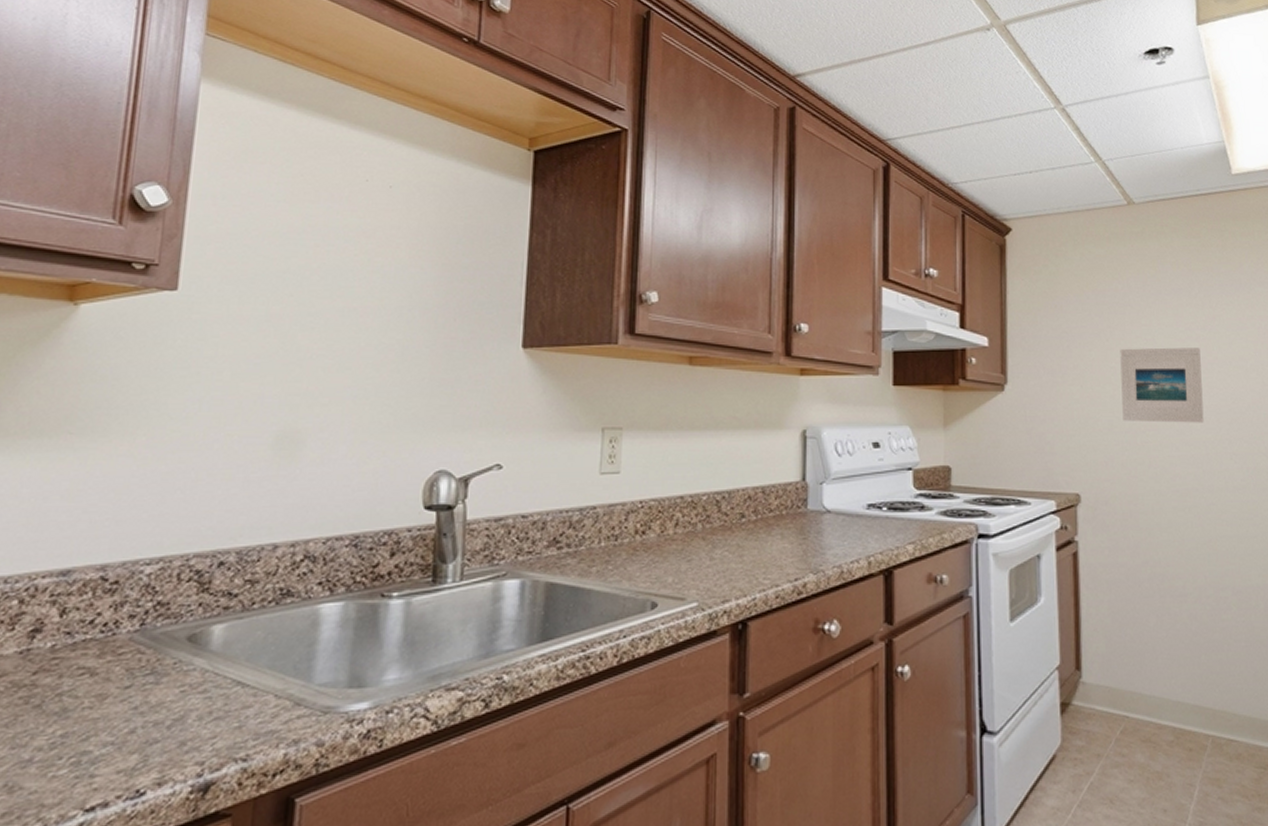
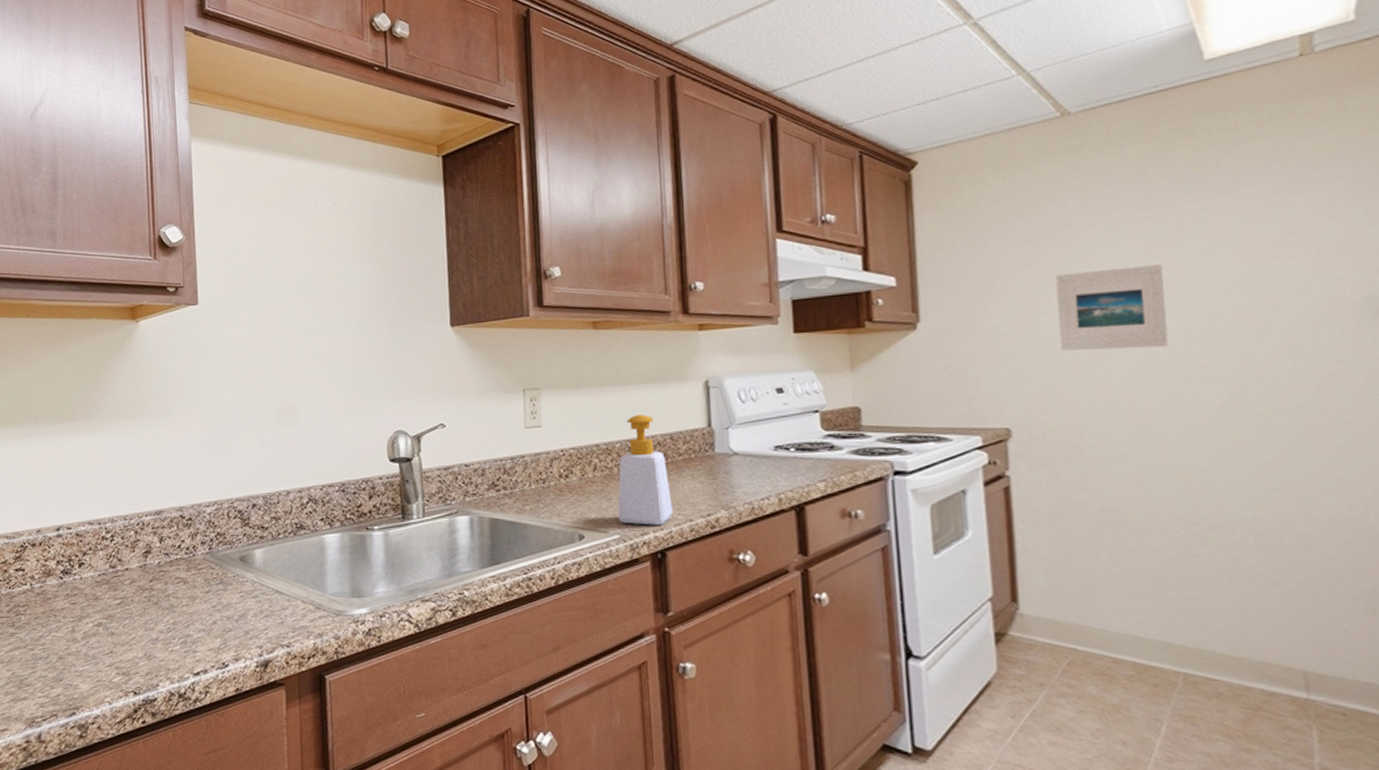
soap bottle: none [697,464,759,591] -> present [617,415,673,525]

